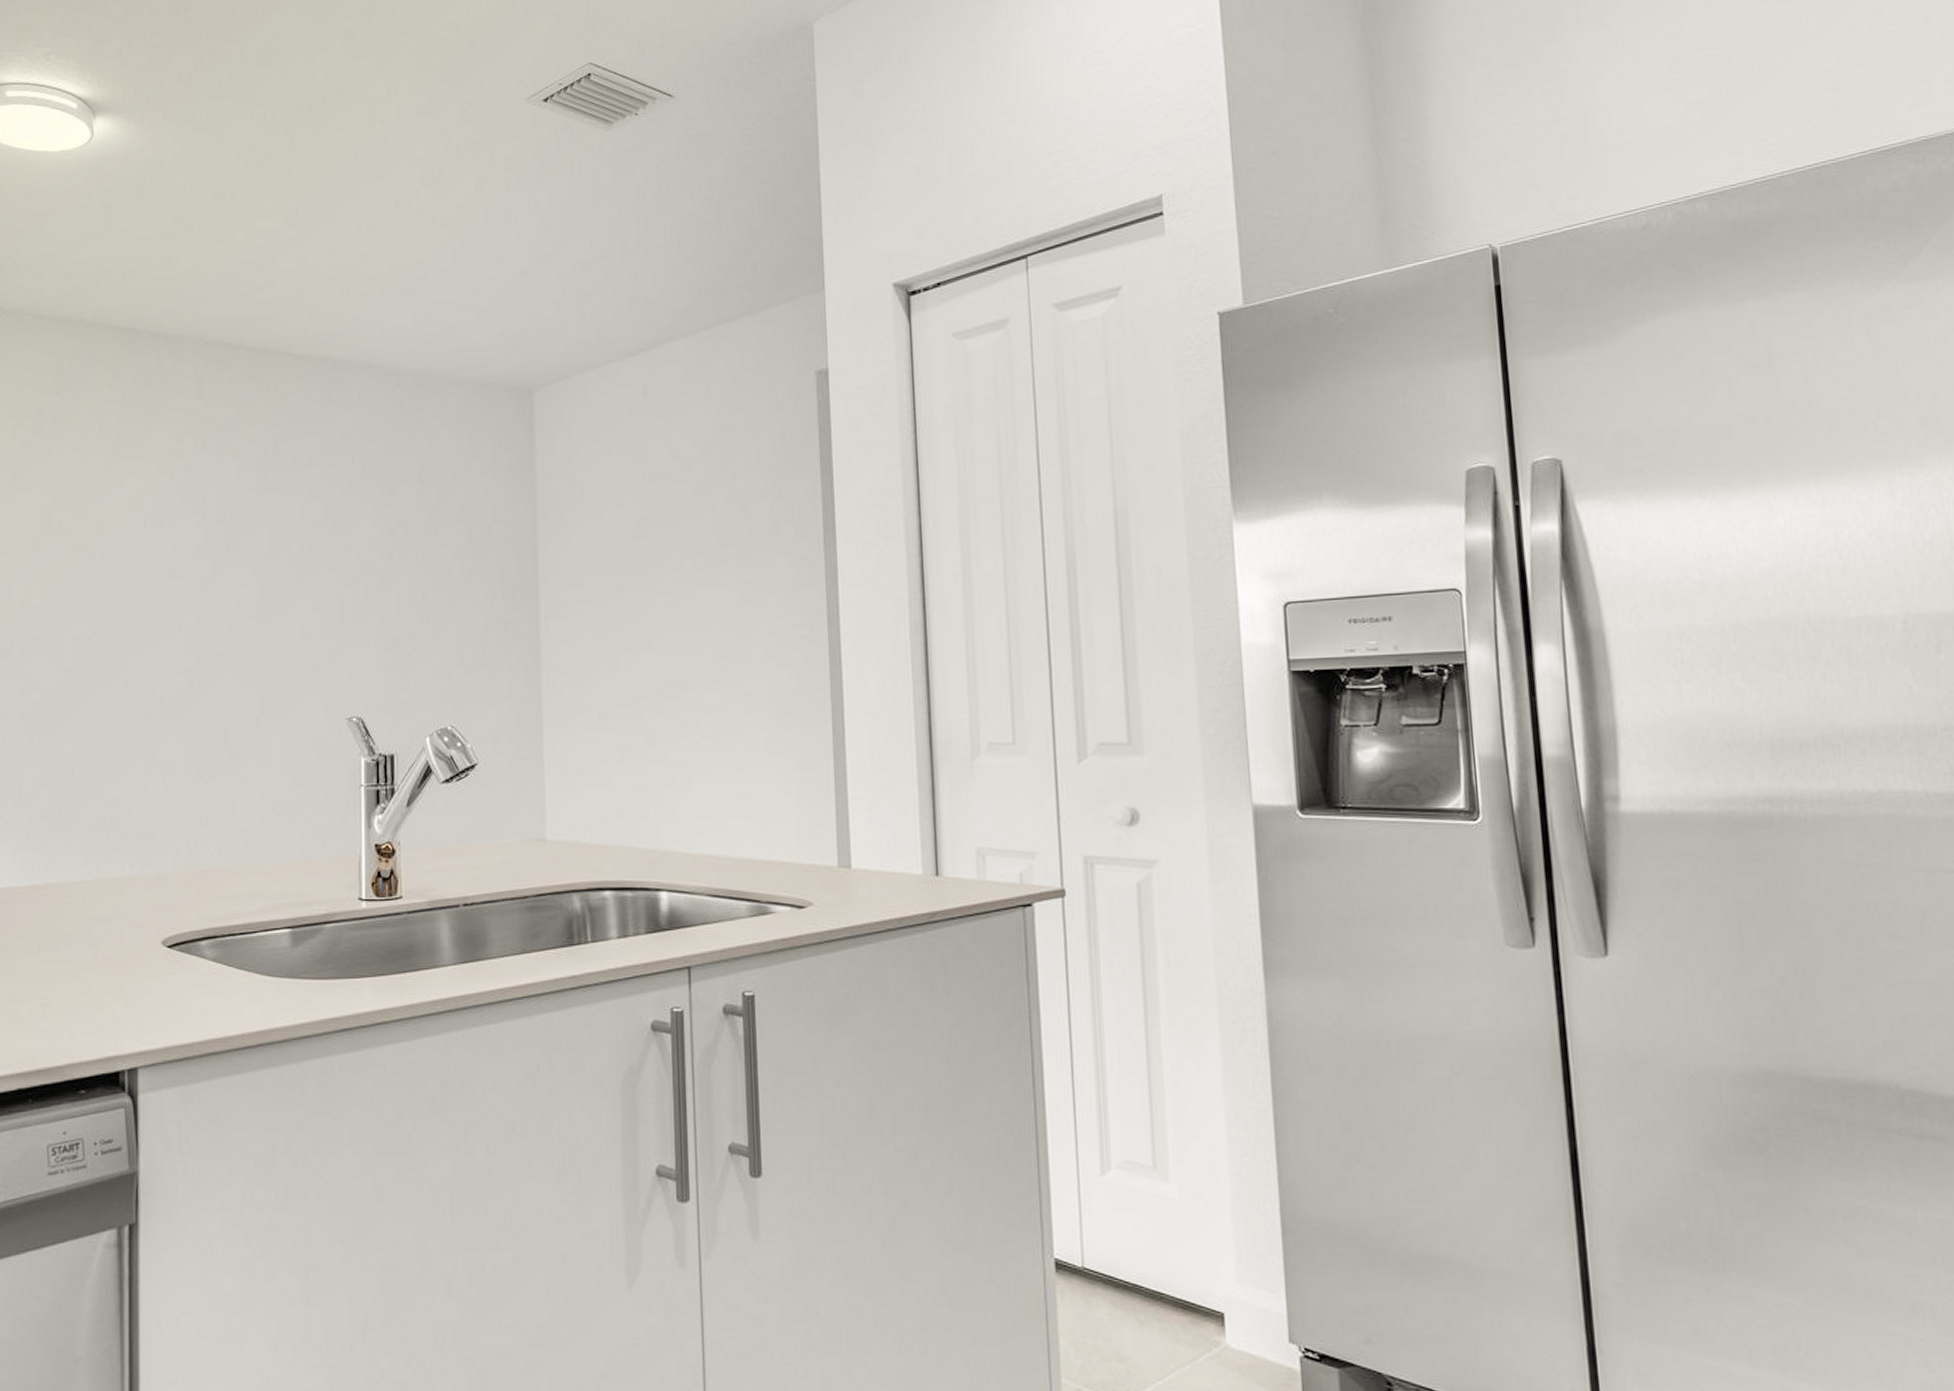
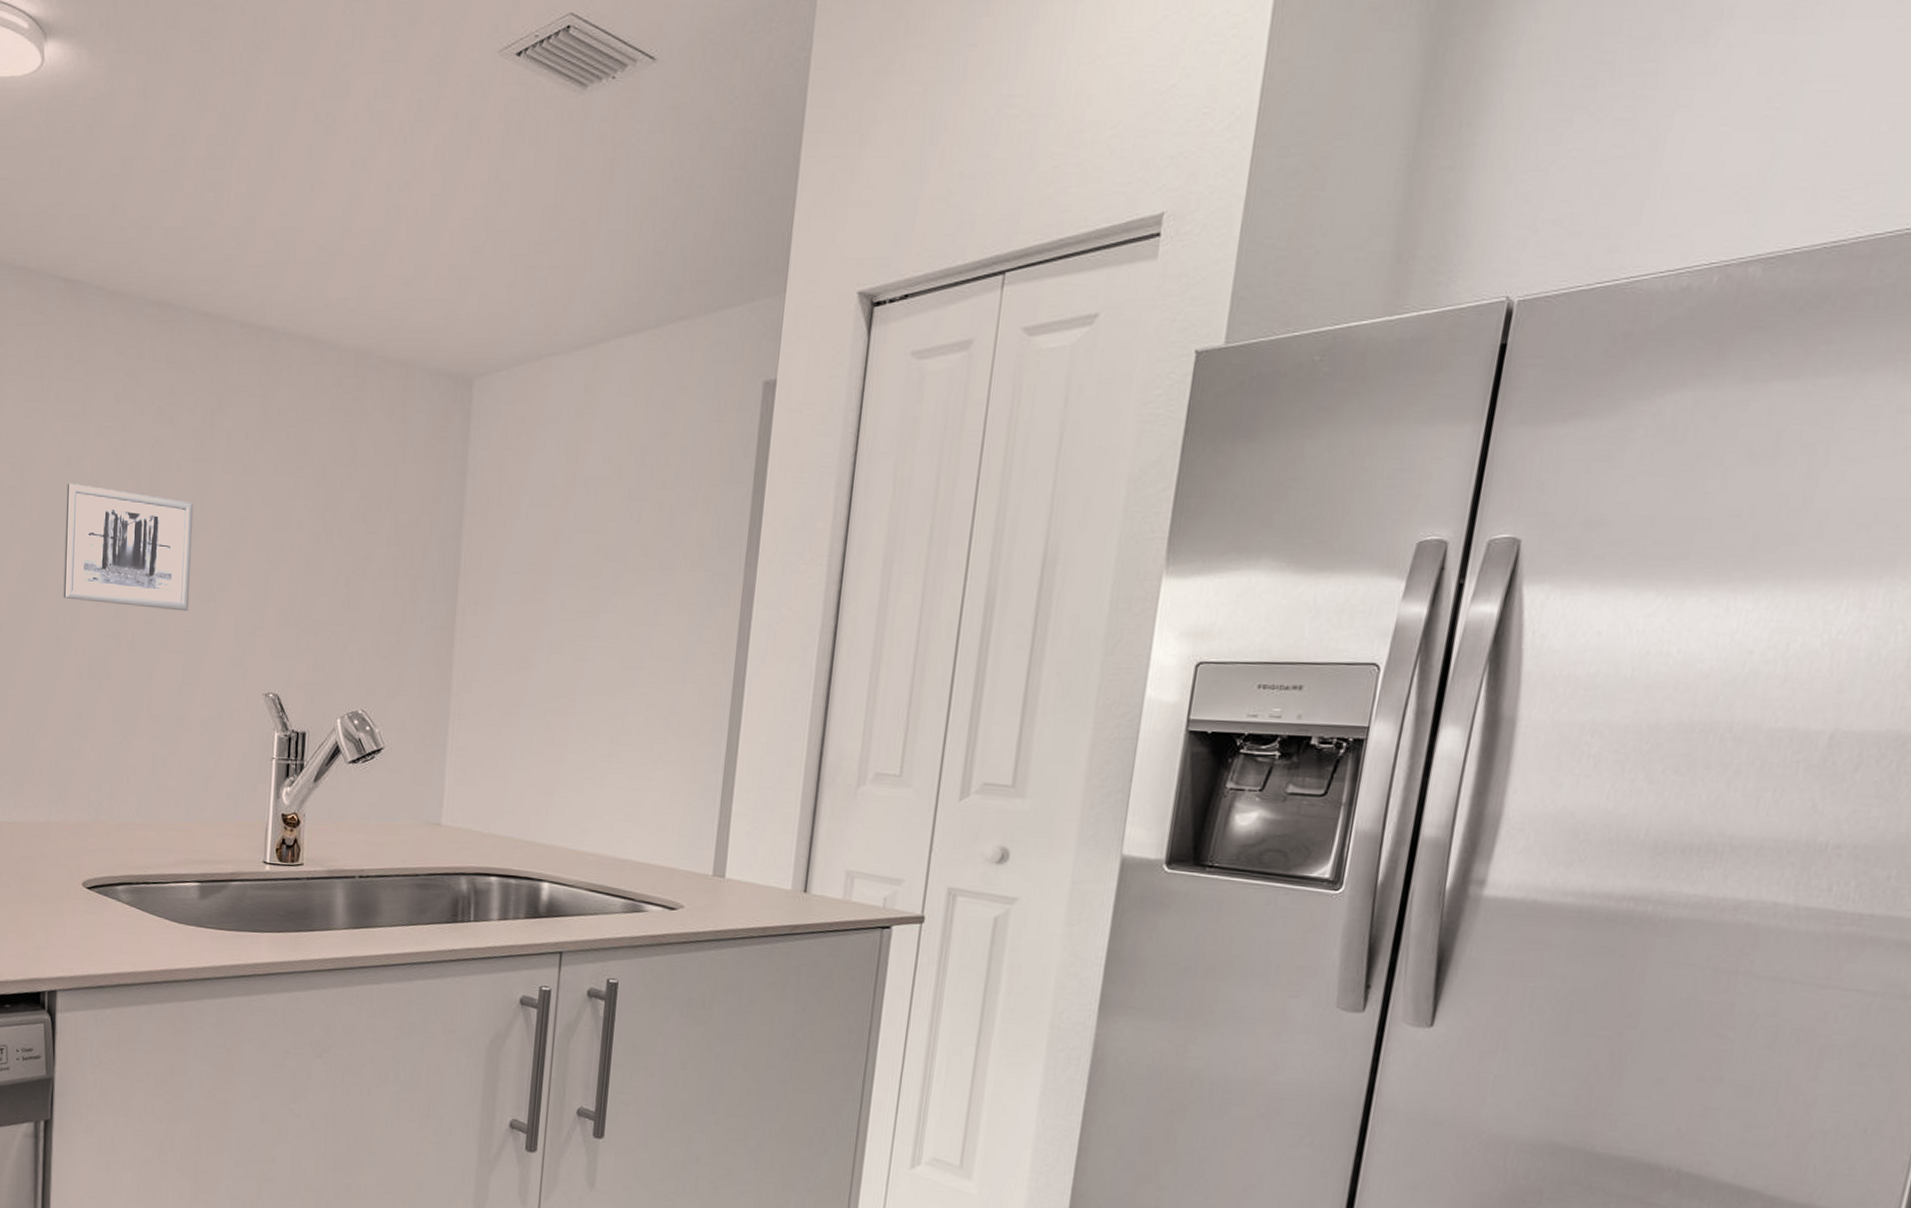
wall art: none [129,522,263,641] -> present [63,483,194,612]

